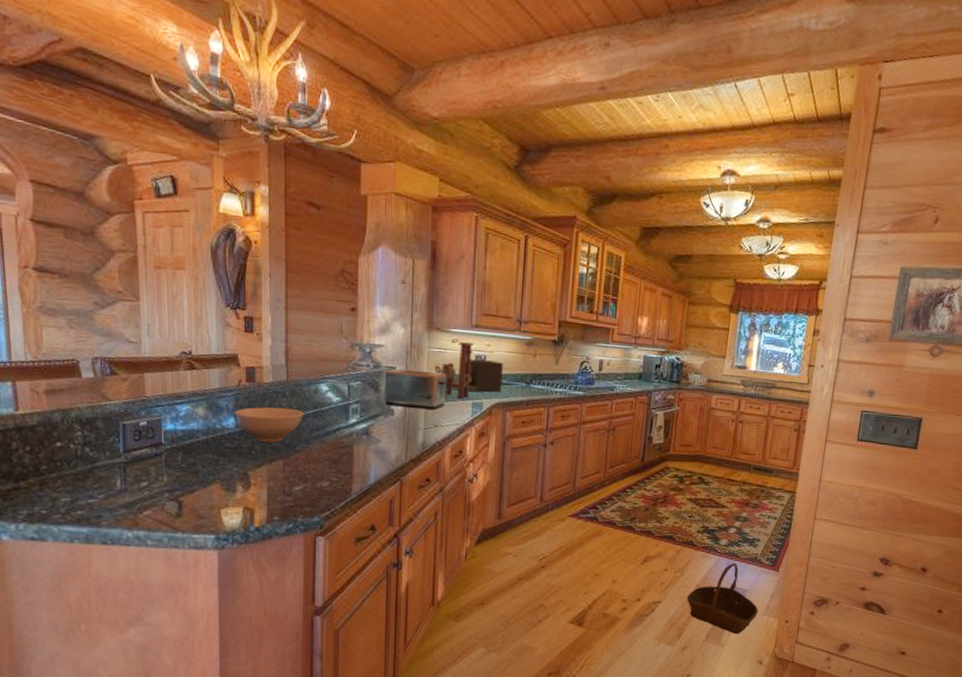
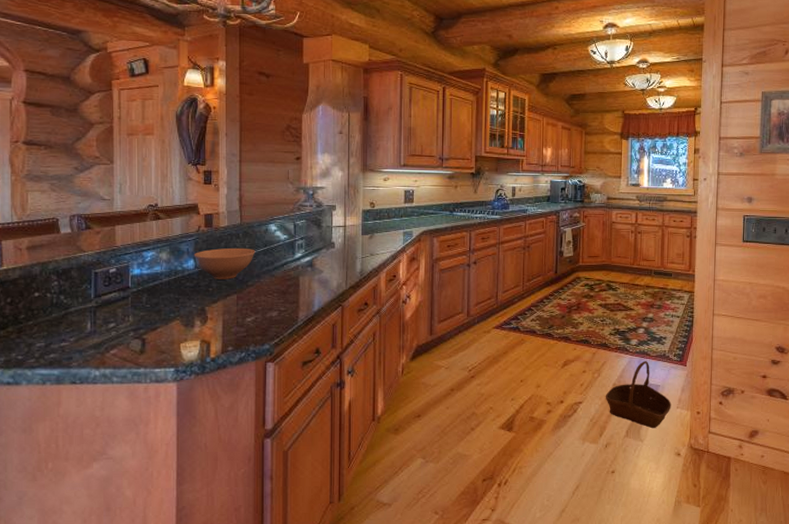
toaster: present [385,368,447,411] -> none [326,206,380,241]
paper towel holder: present [440,342,474,400] -> none [374,180,403,230]
coffee maker: present [452,359,503,393] -> none [385,194,429,222]

